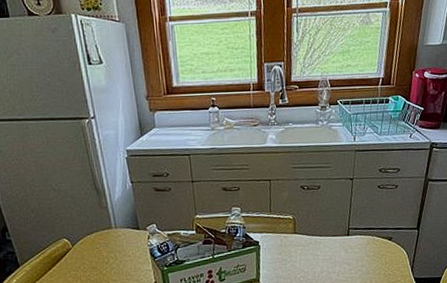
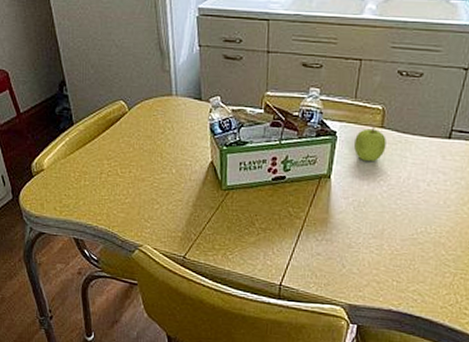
fruit: none [274,234,301,263] -> present [353,127,386,161]

